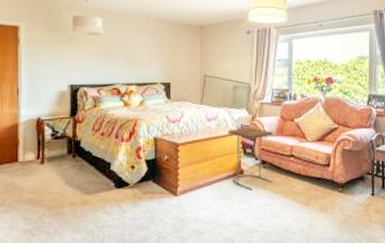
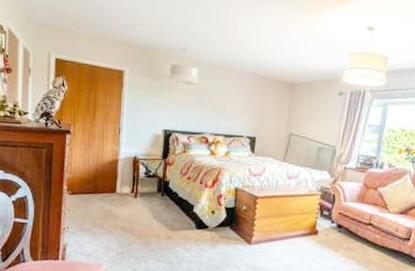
side table: present [227,127,273,190] -> none [306,188,353,251]

